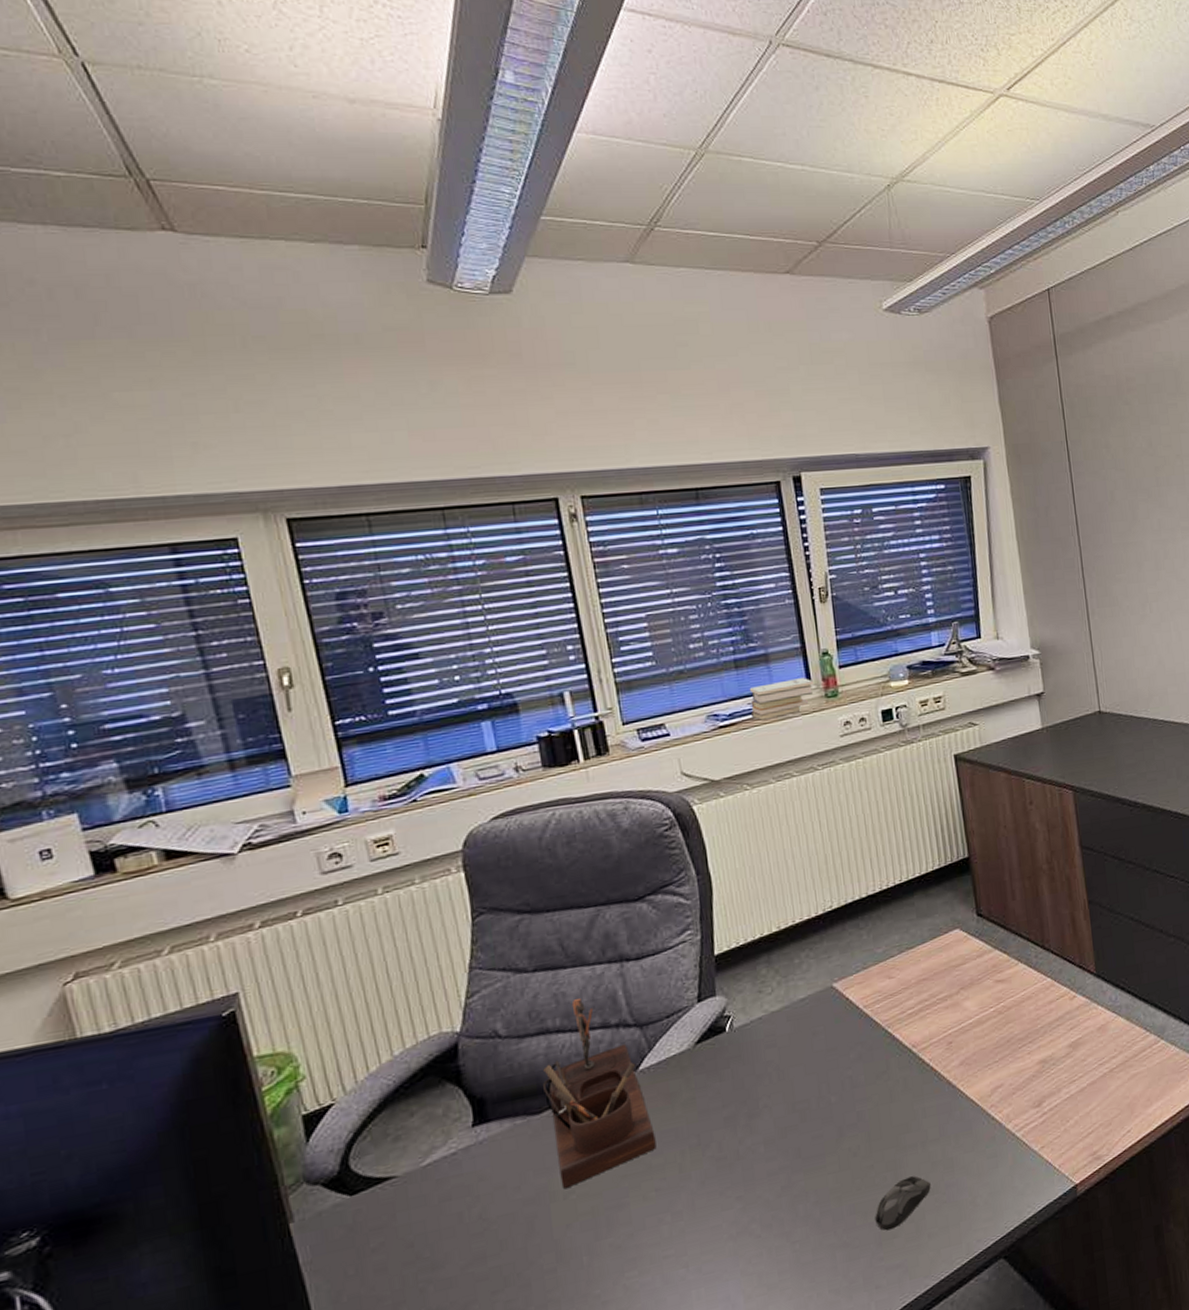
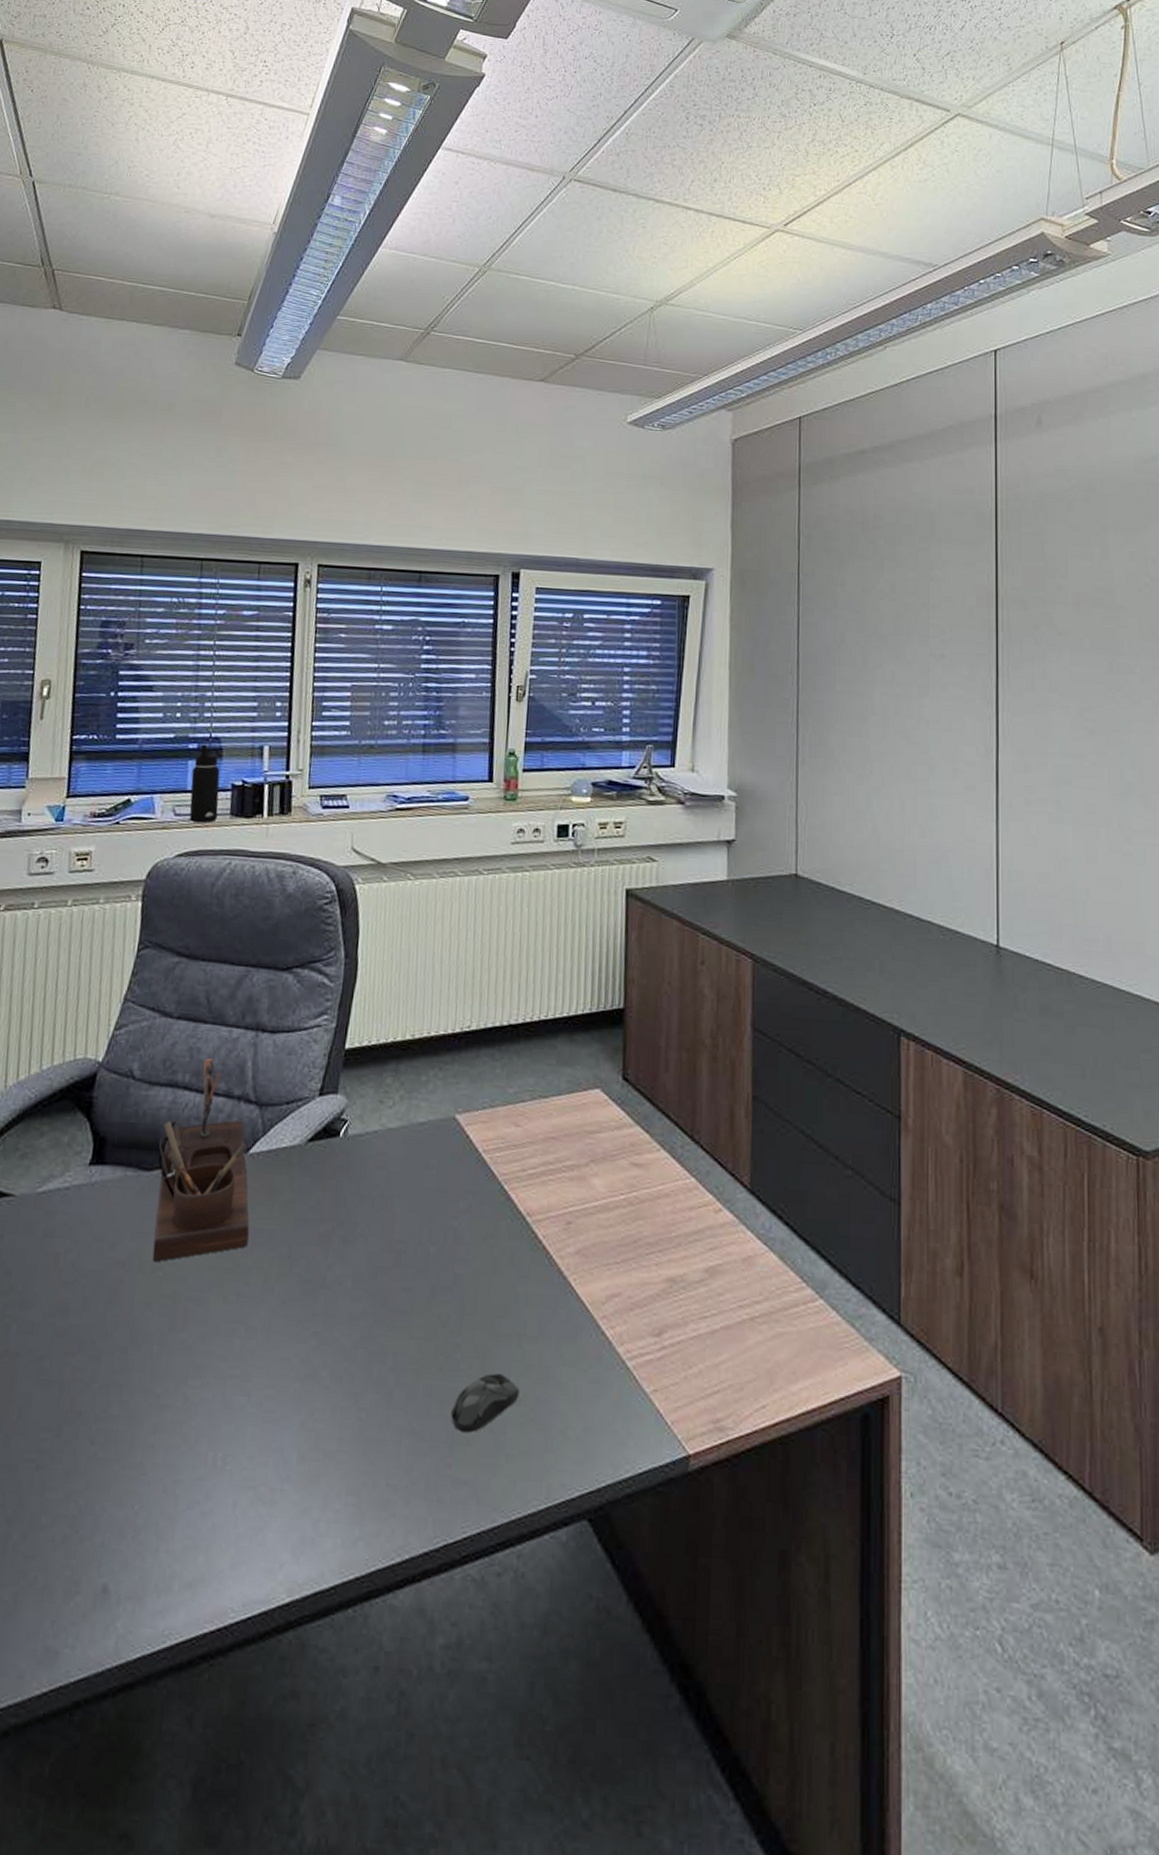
water bottle: none [488,702,529,783] -> present [189,744,221,823]
books: present [749,678,814,722] -> none [429,774,496,812]

